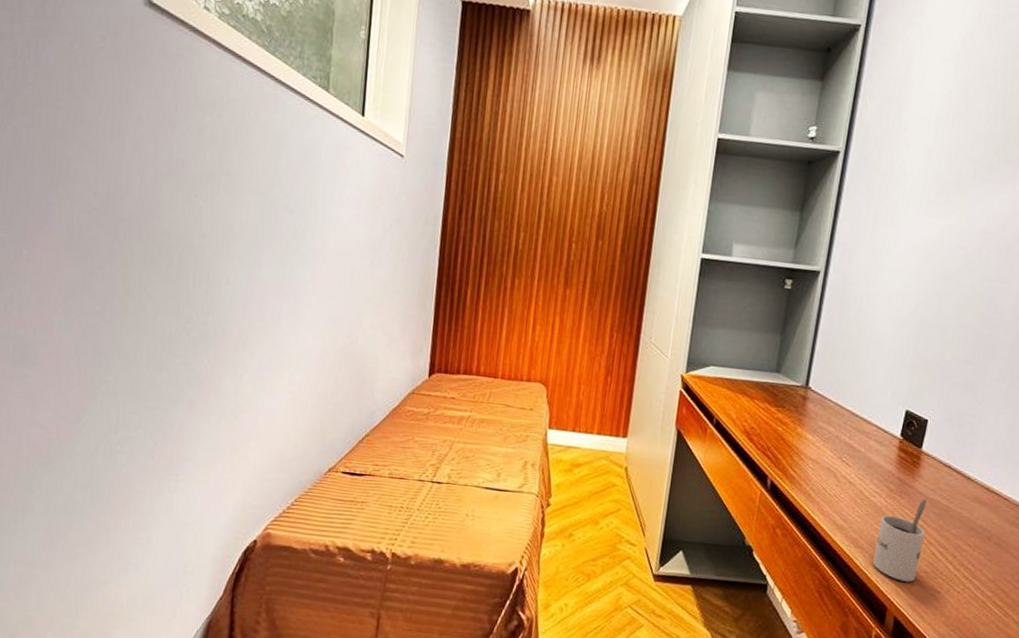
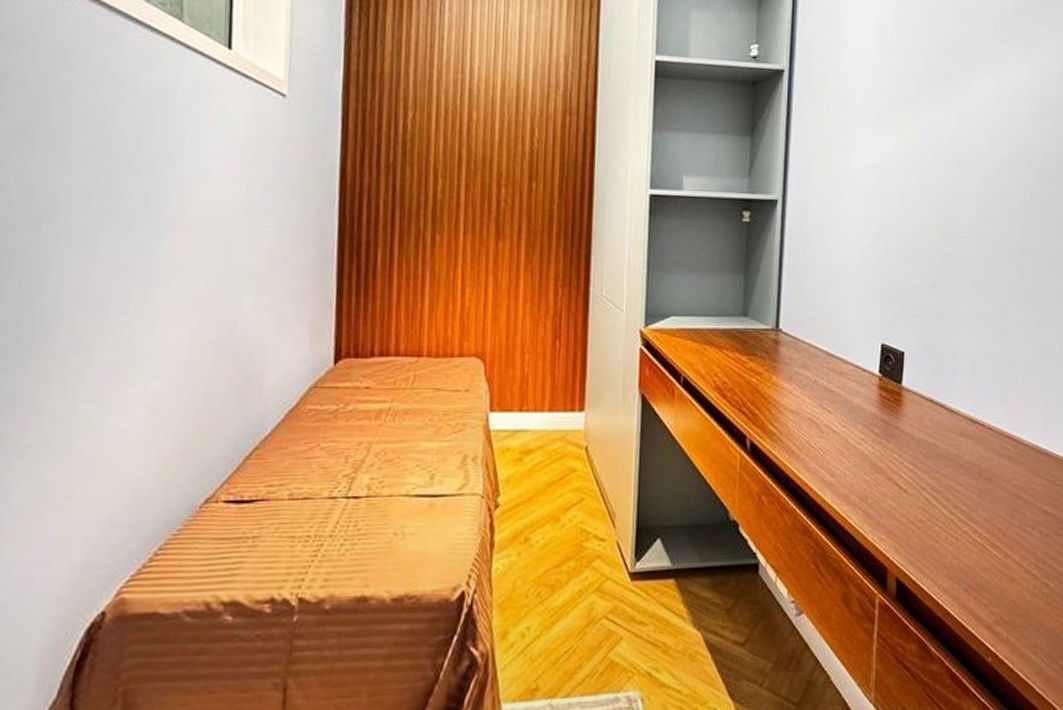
mug: present [872,498,927,582] -> none [866,439,916,536]

